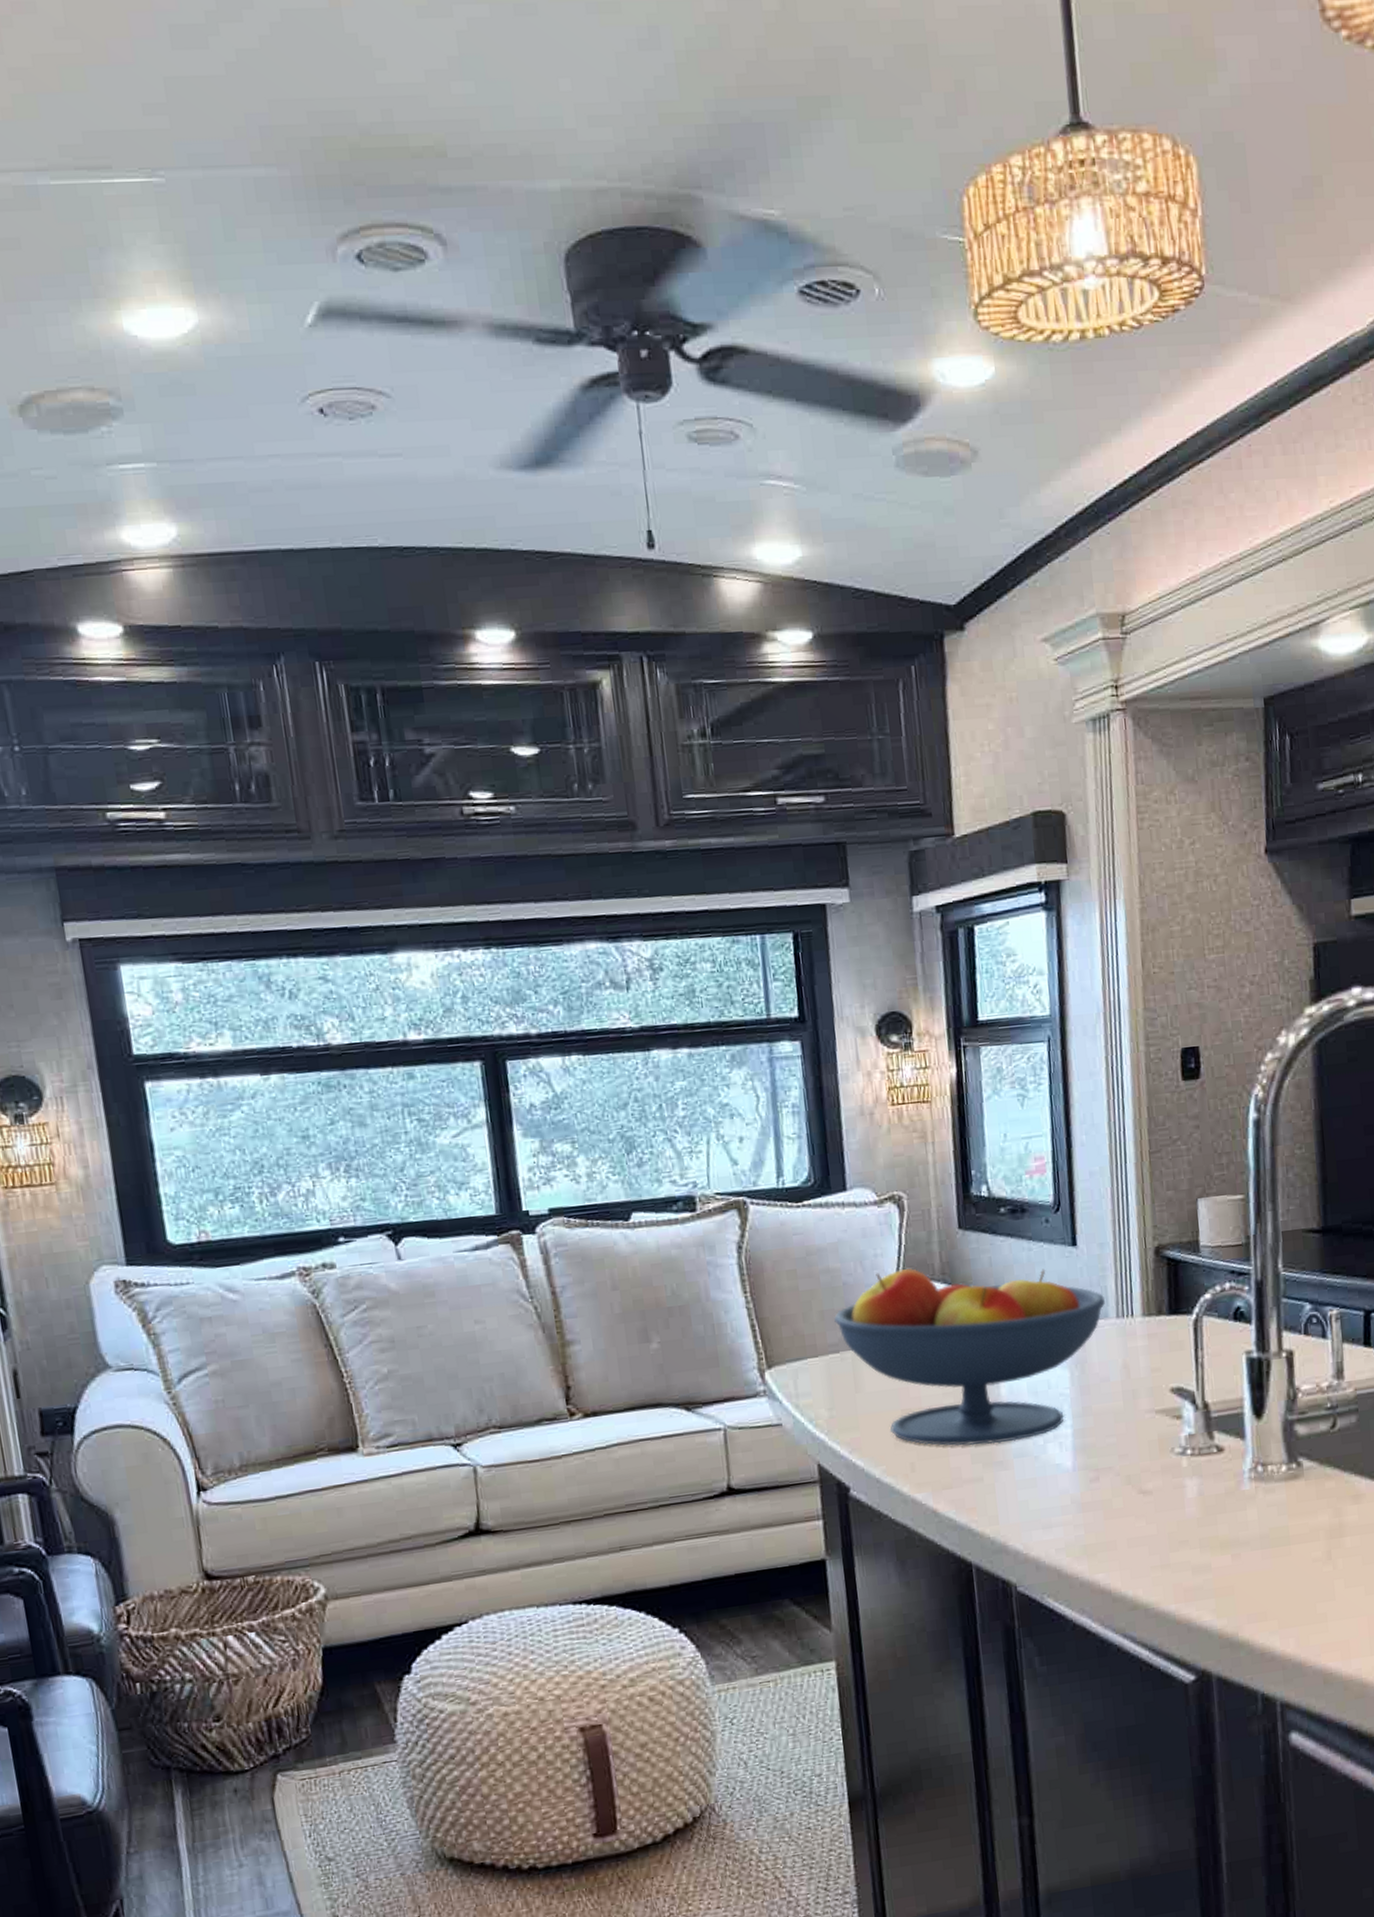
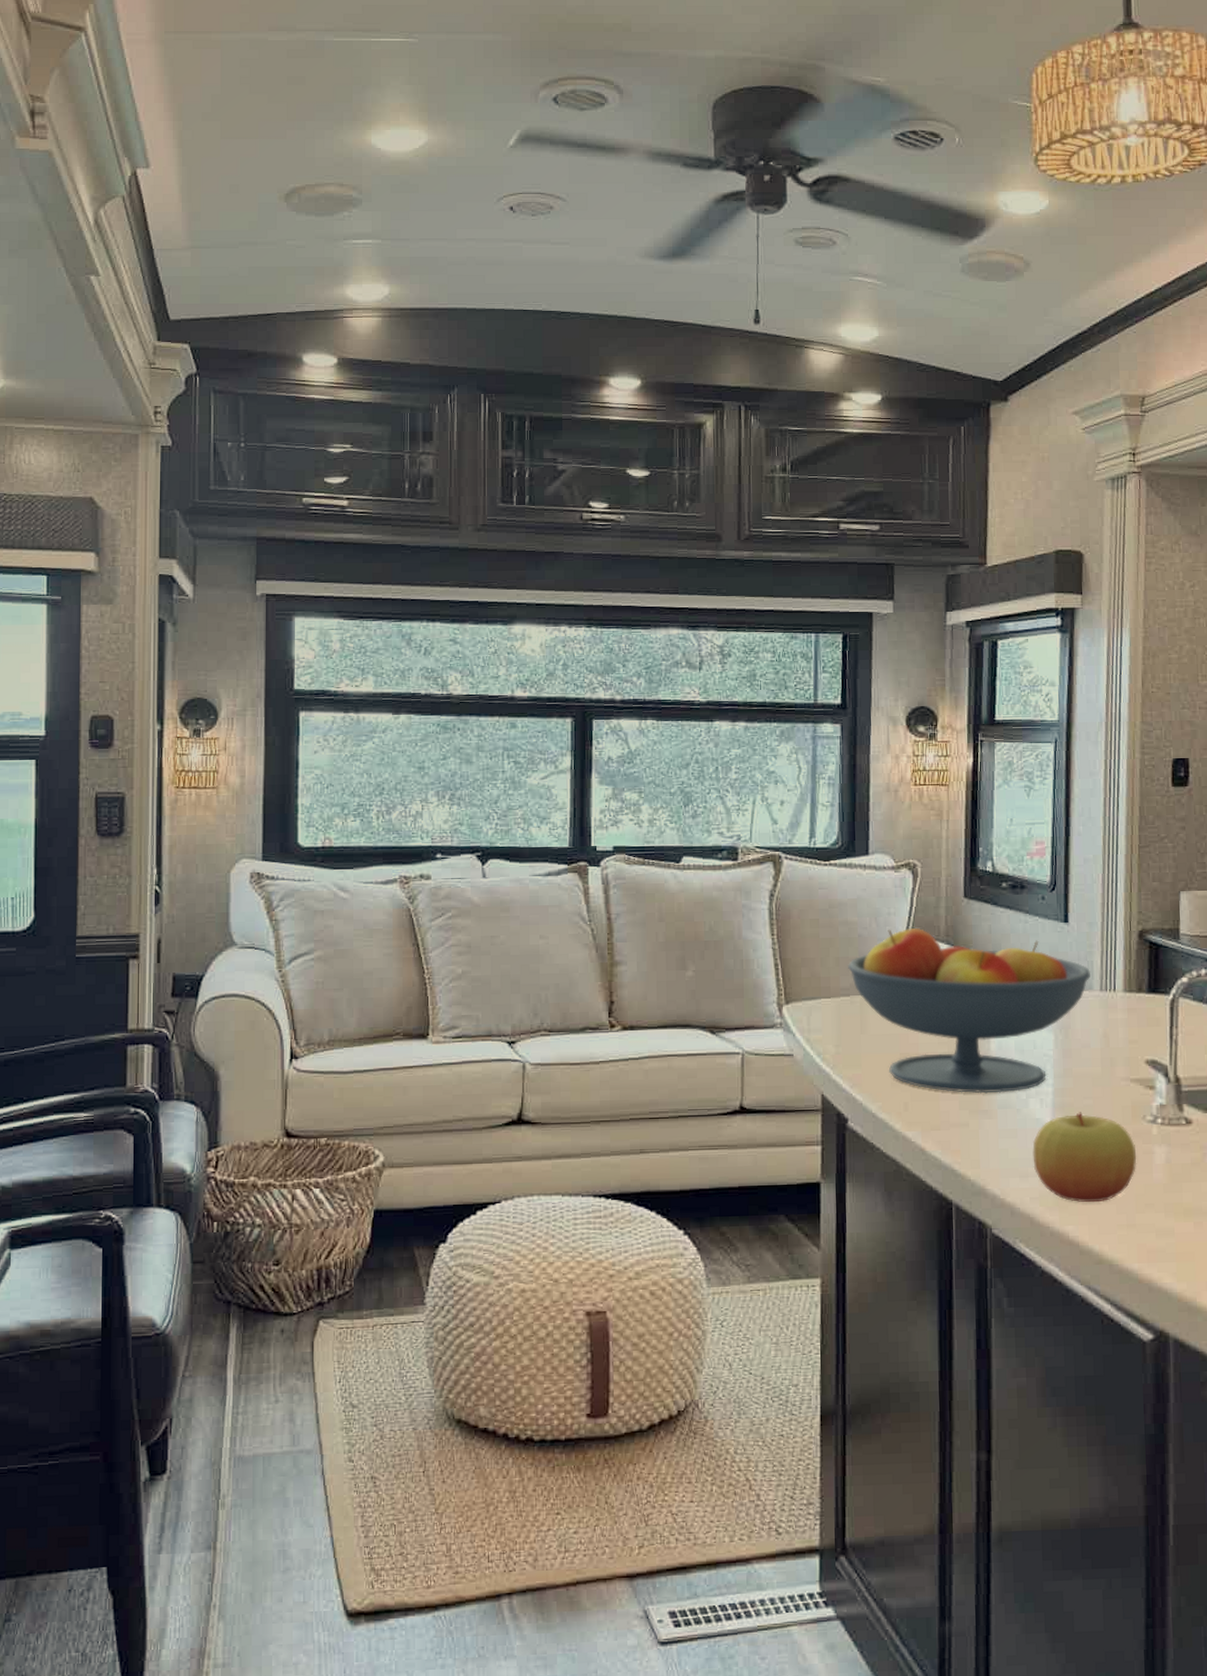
apple: none [1054,1452,1168,1548] -> present [1032,1112,1137,1203]

